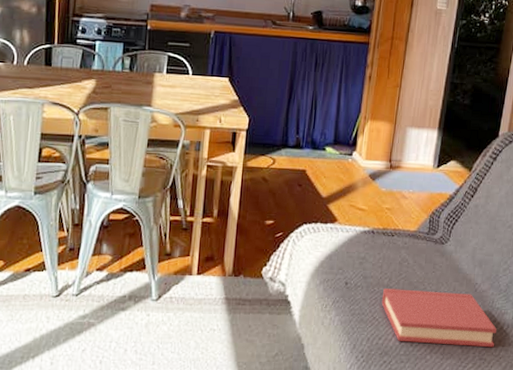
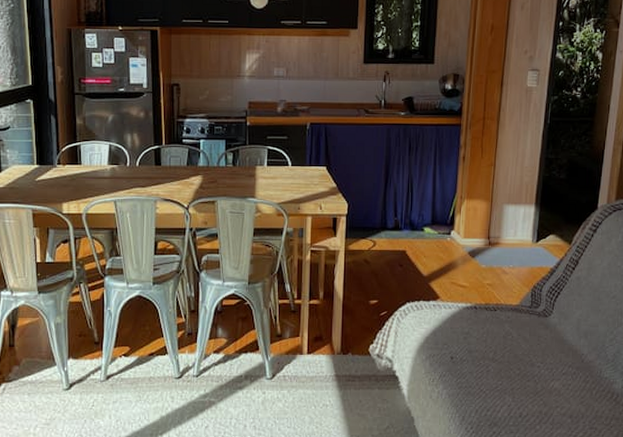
hardback book: present [381,289,497,348] -> none [487,362,606,417]

